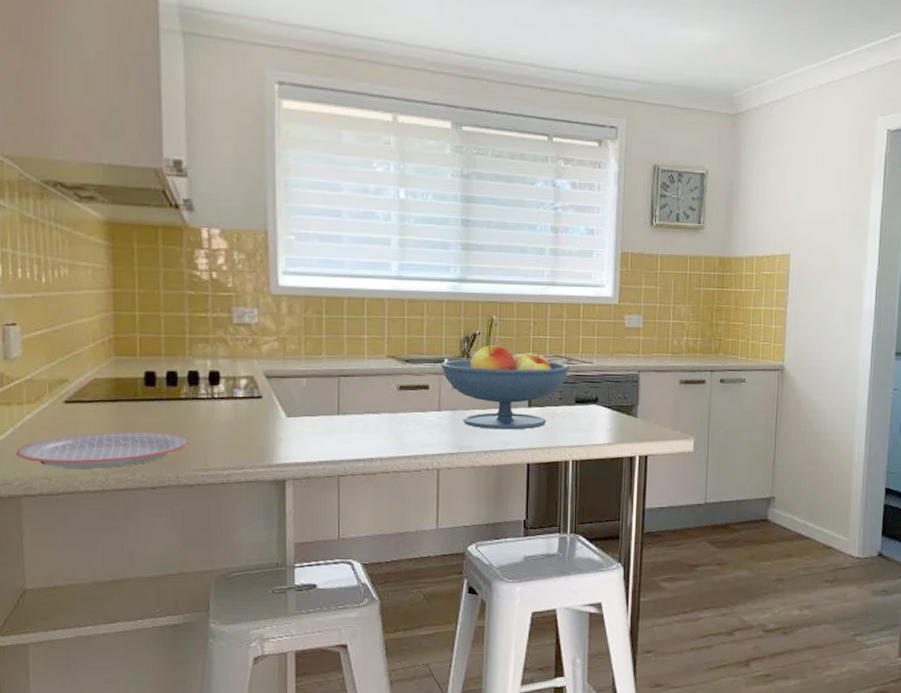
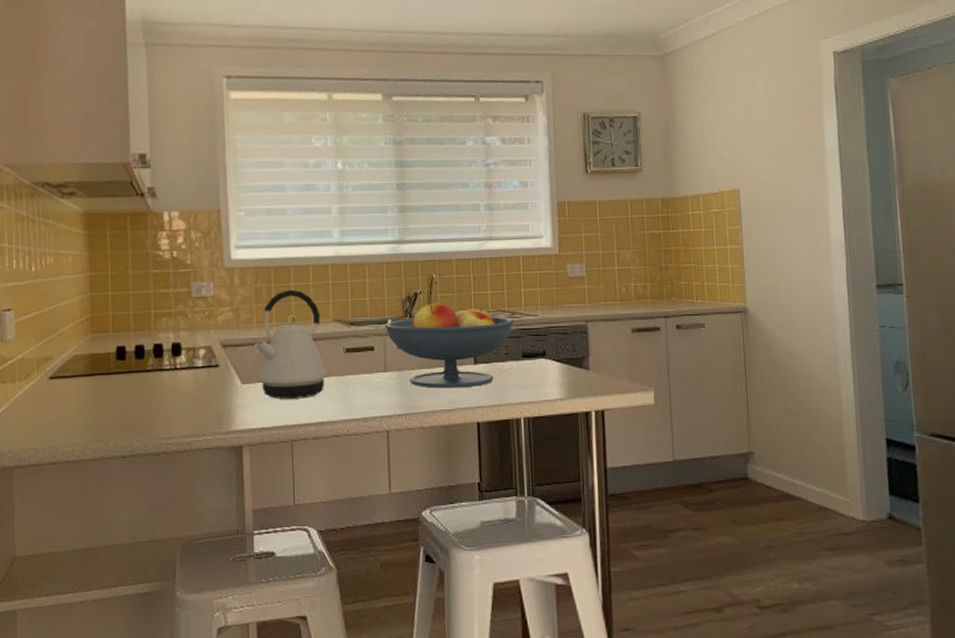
plate: present [15,432,189,469] -> none [8,404,155,440]
kettle: none [301,322,379,434] -> present [253,289,327,399]

